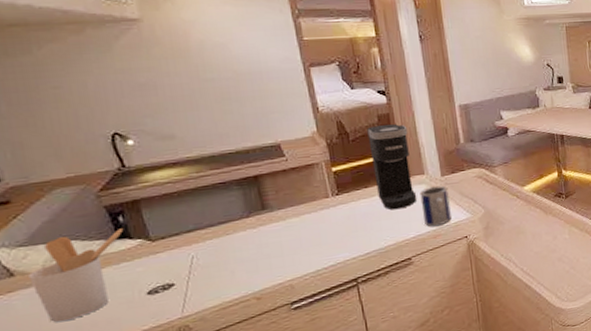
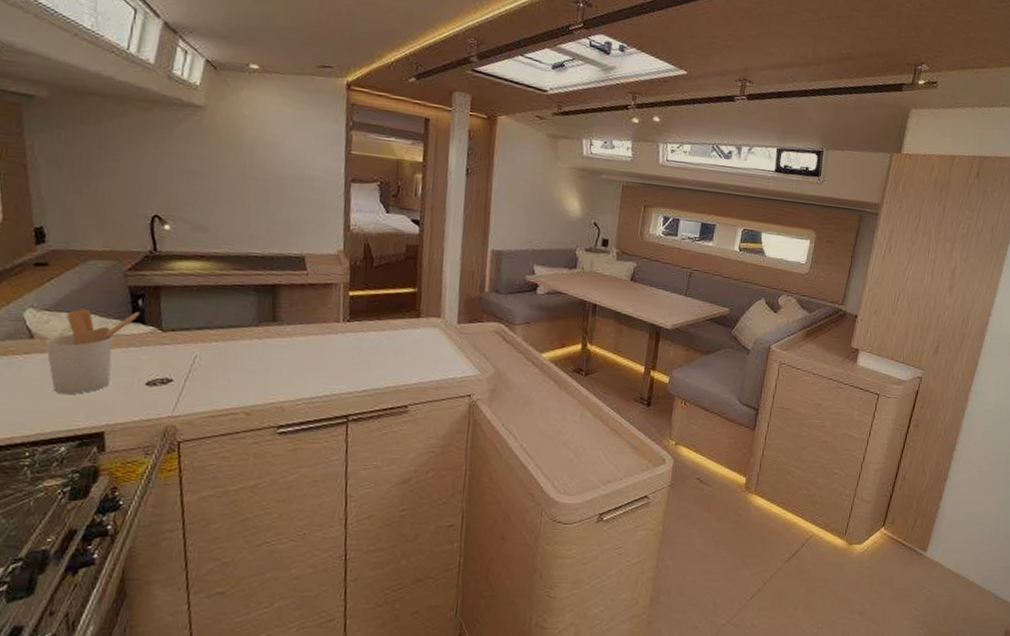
coffee maker: present [367,124,416,210] -> none [389,255,434,350]
mug: present [420,185,451,227] -> none [429,332,462,377]

